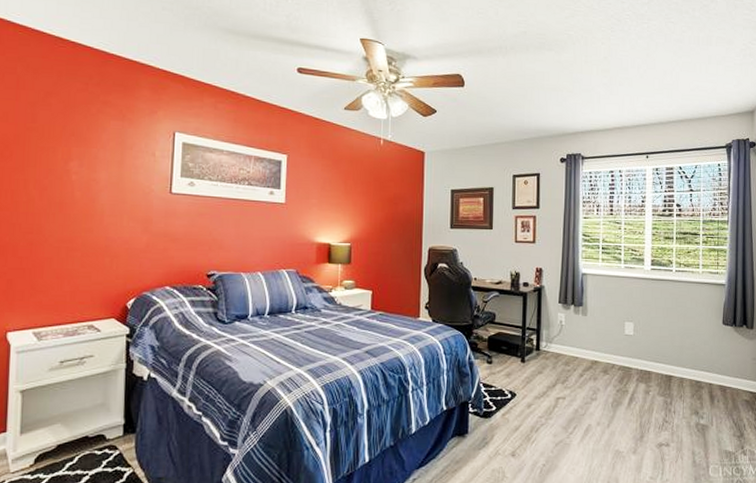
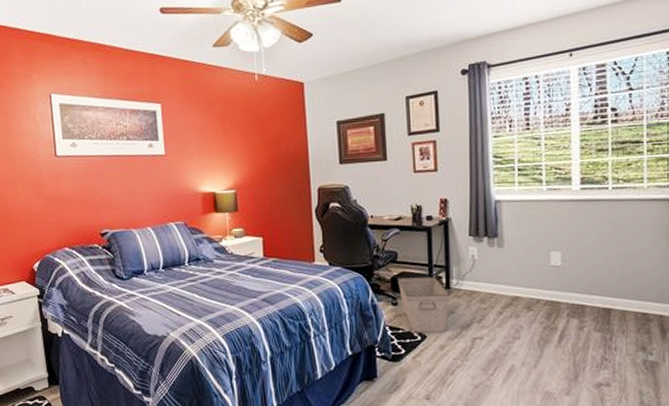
storage bin: none [493,337,539,392] -> present [397,276,450,333]

